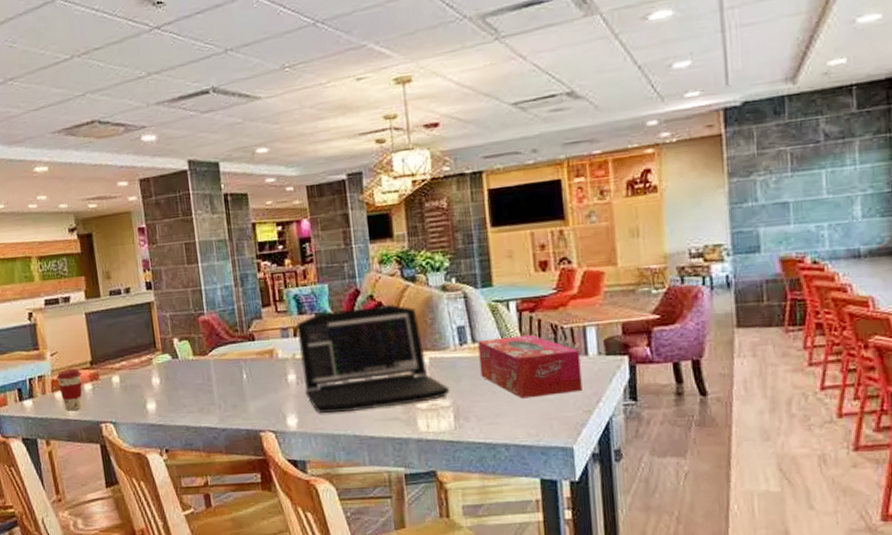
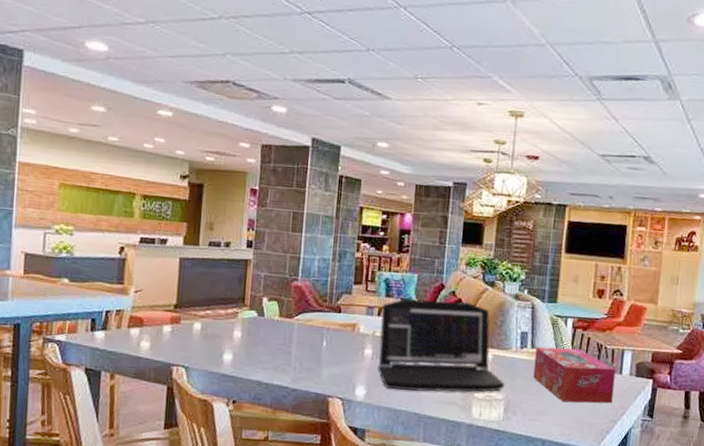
coffee cup: present [56,369,82,411] -> none [136,308,163,350]

